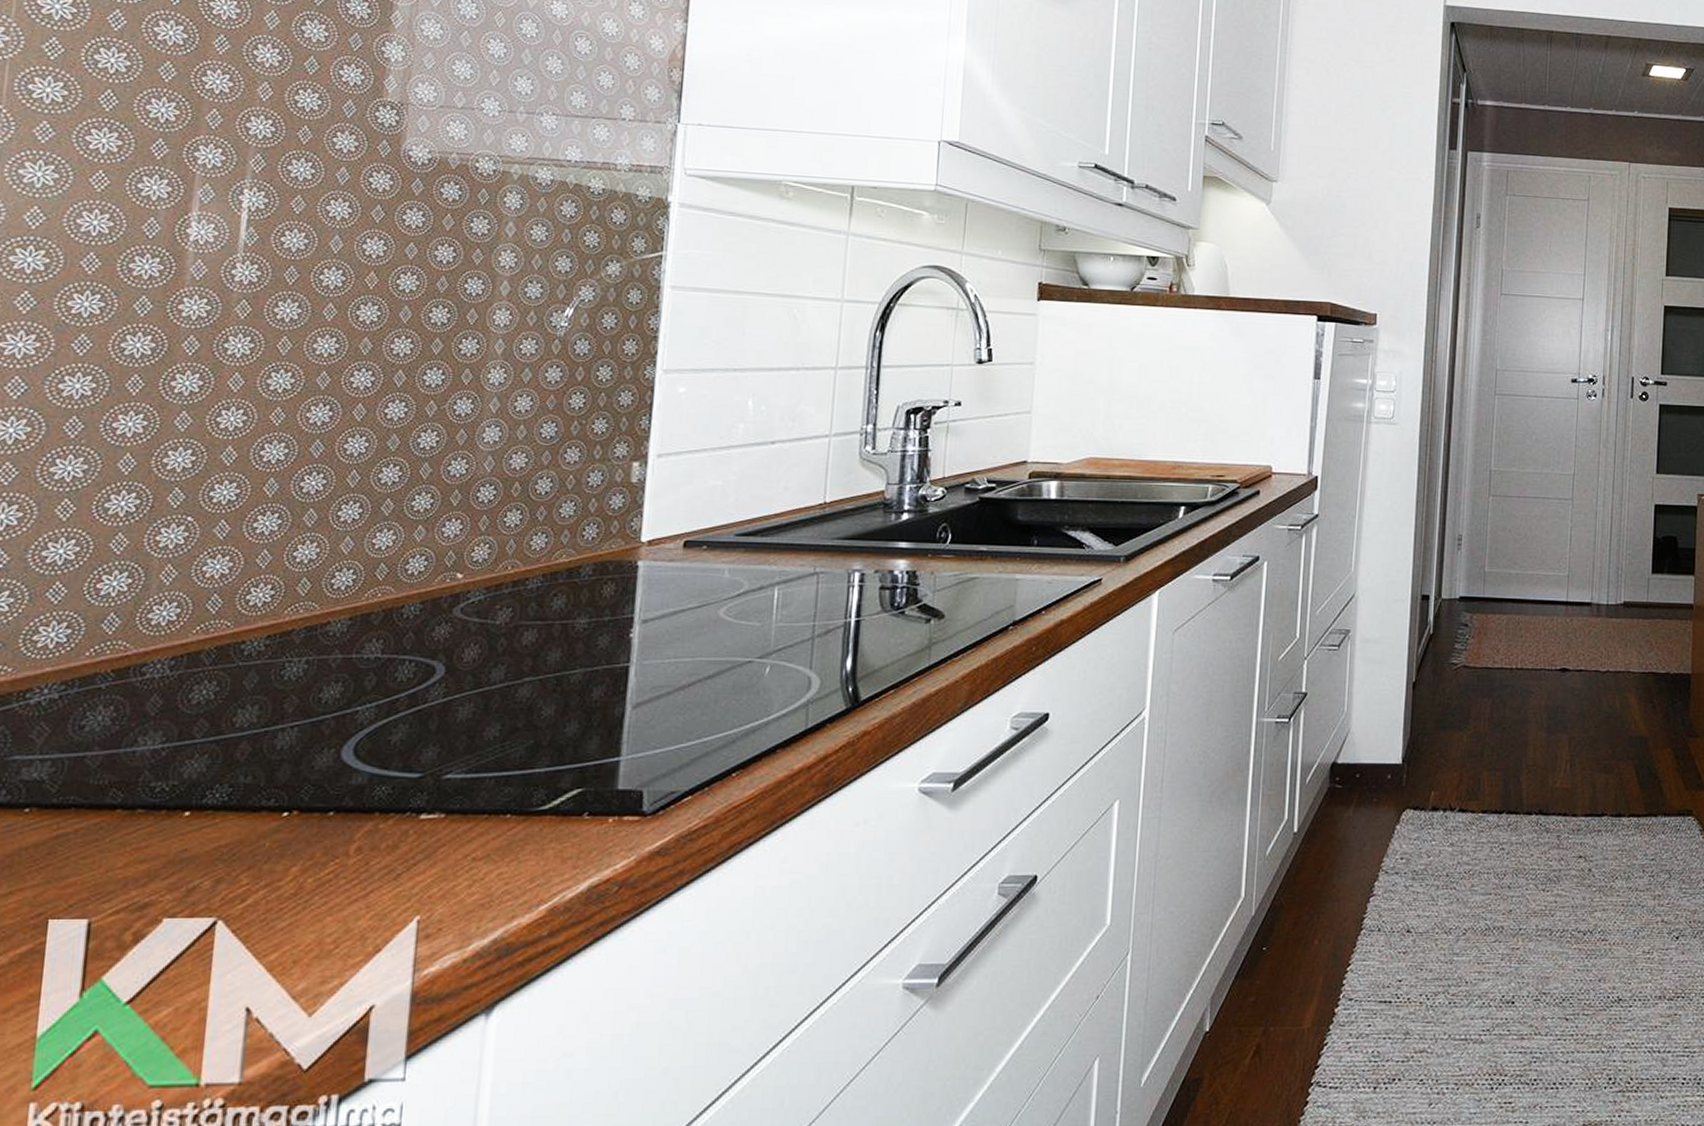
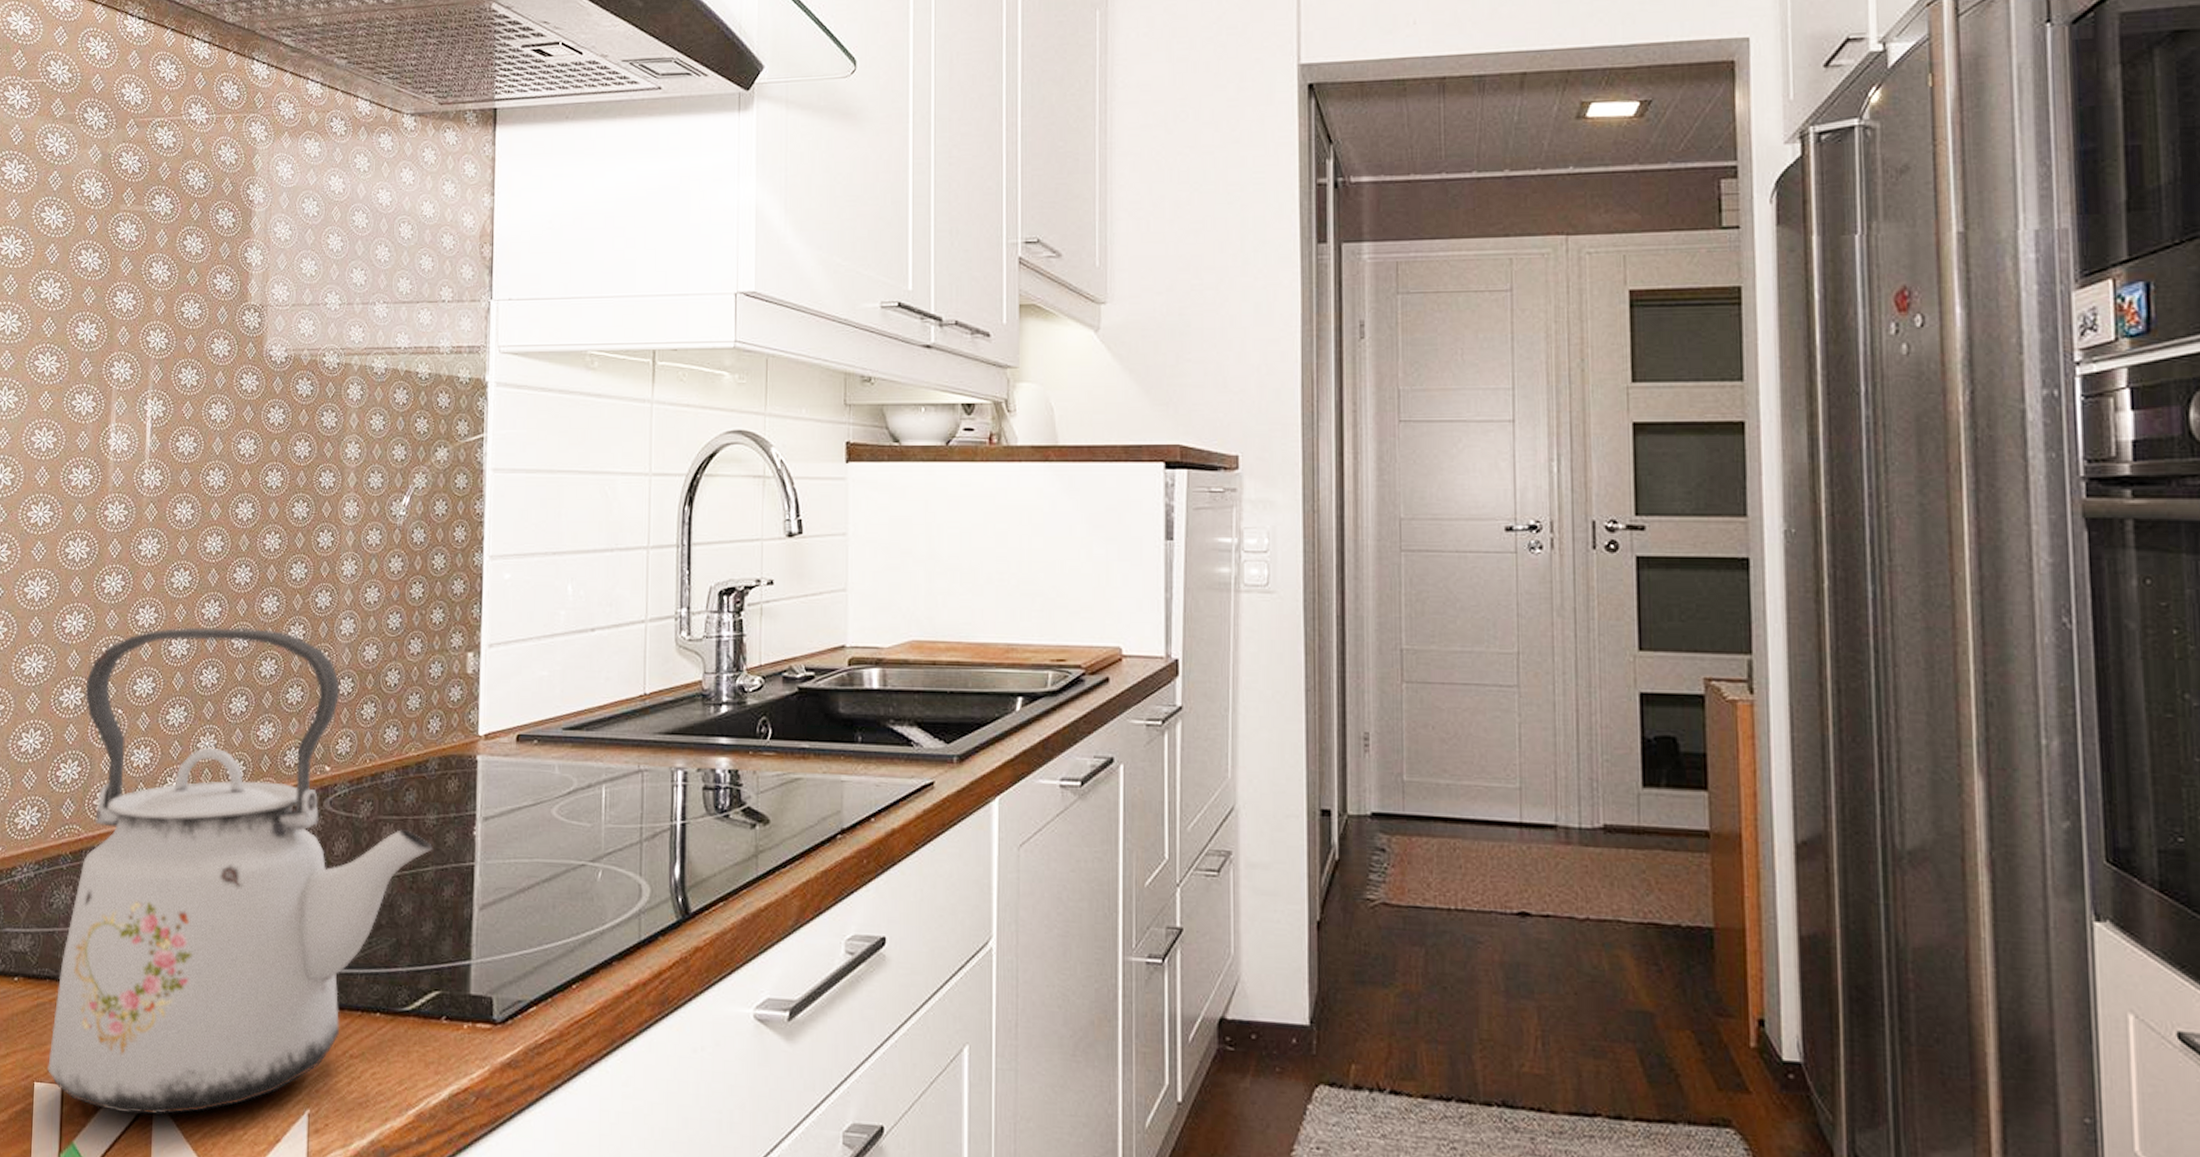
kettle: none [69,431,582,942] -> present [48,627,432,1114]

